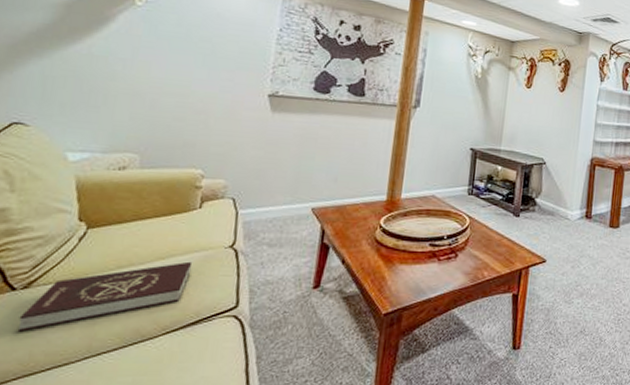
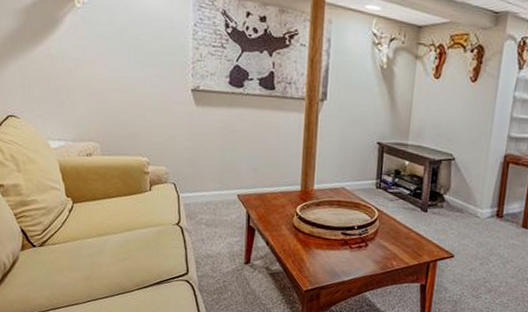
book: present [17,261,193,332] -> none [41,234,151,278]

